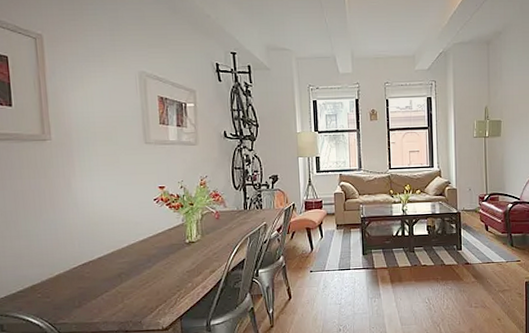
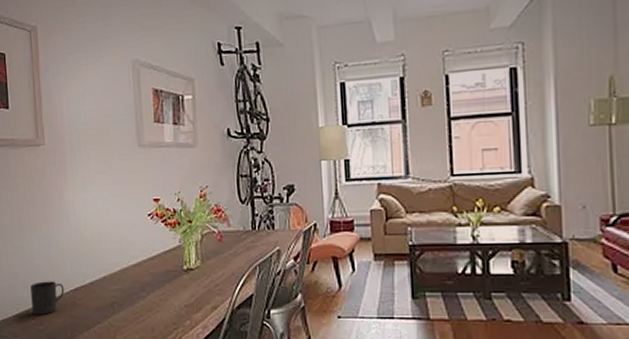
mug: none [36,259,72,289] -> present [30,281,65,315]

